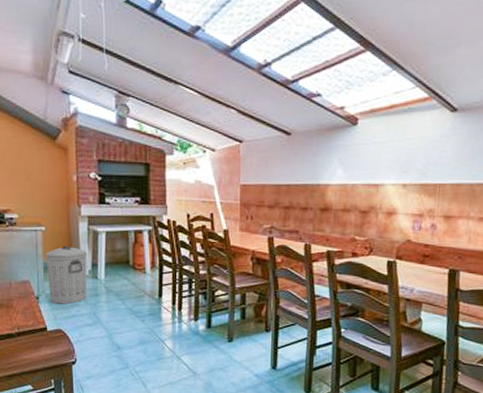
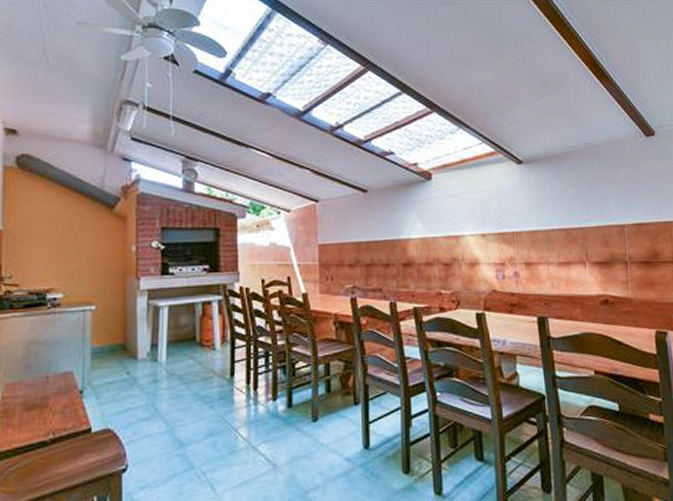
trash can: present [45,245,88,304] -> none [94,325,146,397]

